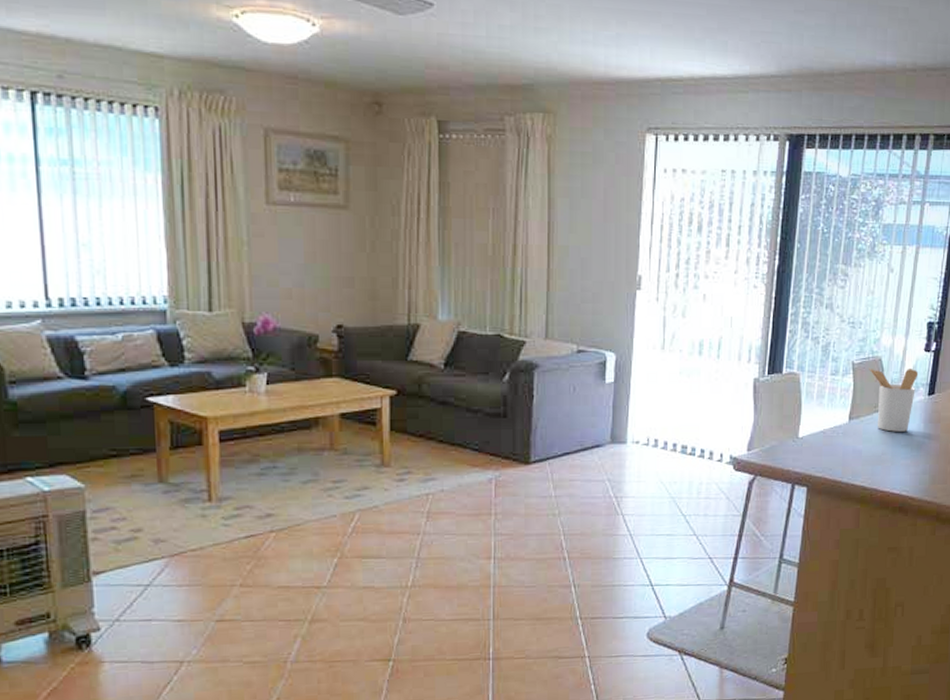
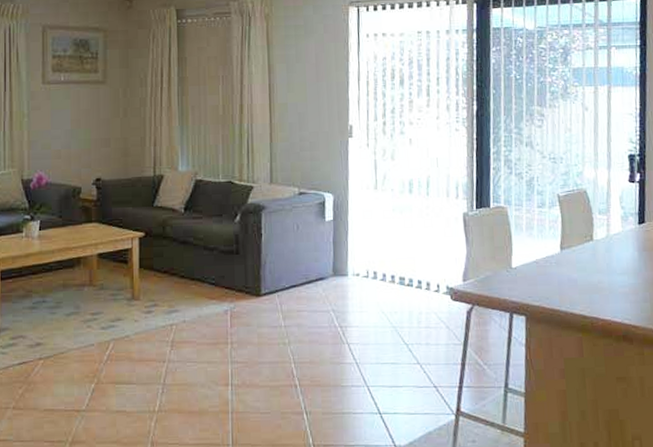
utensil holder: present [869,368,919,432] -> none [575,199,626,261]

